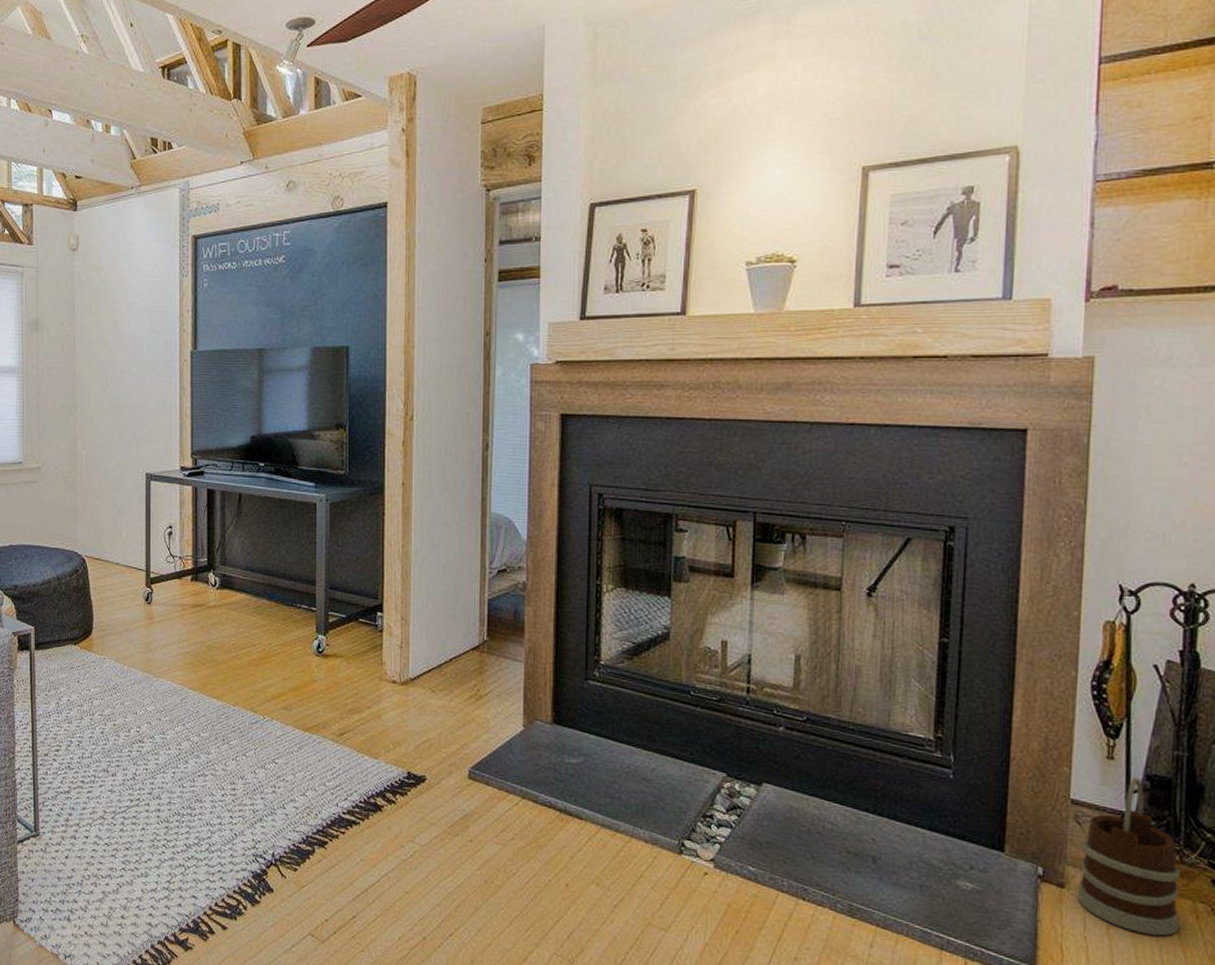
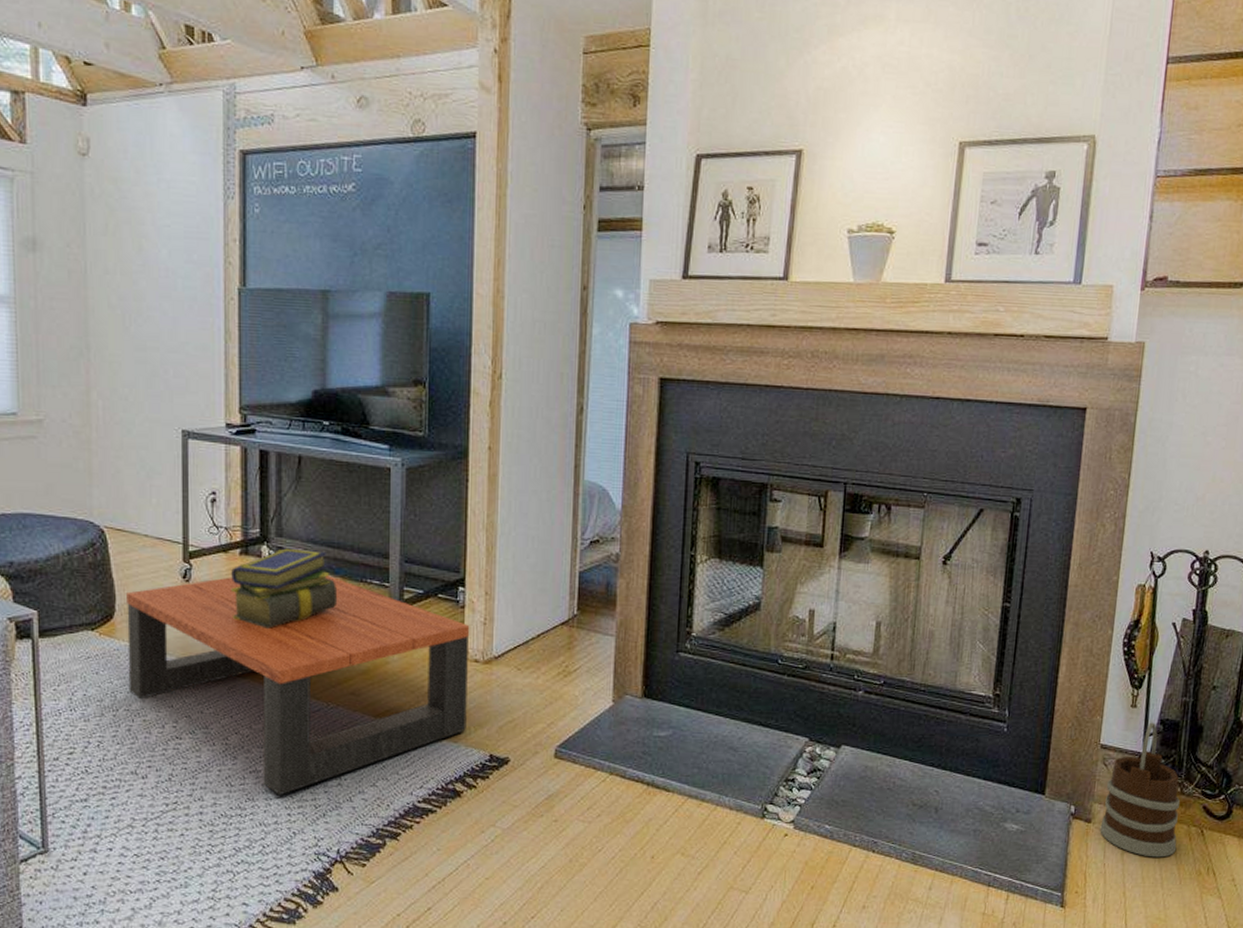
coffee table: none [102,600,388,799] -> present [126,576,470,796]
stack of books: none [184,575,272,647] -> present [231,548,338,629]

